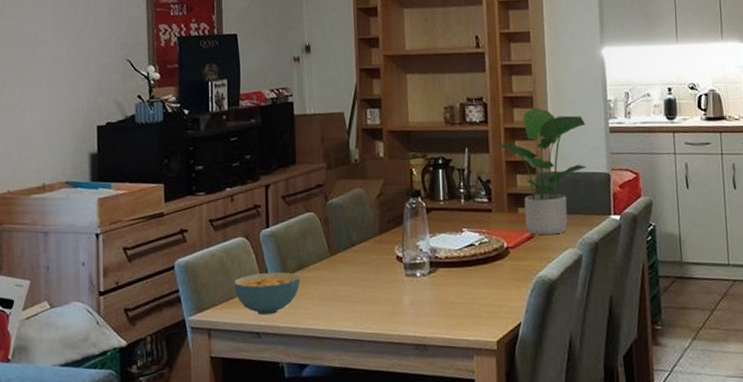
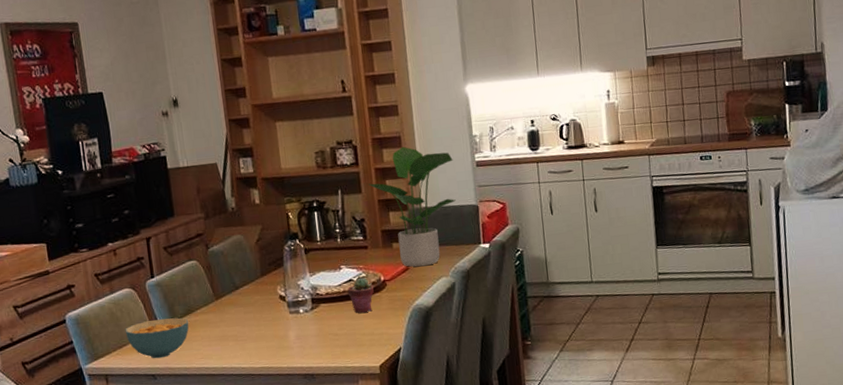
potted succulent: none [468,242,496,281] -> present [347,277,374,313]

